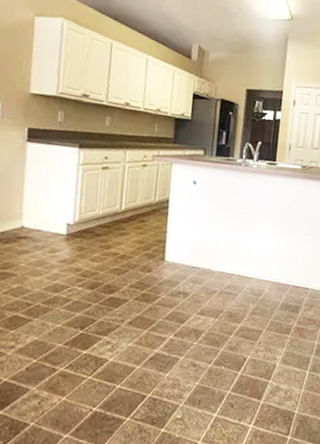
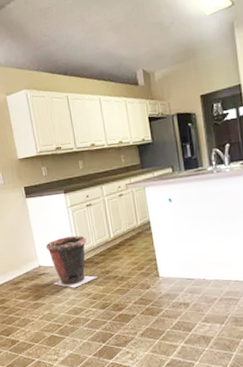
waste bin: none [35,198,94,260] -> present [46,235,97,288]

